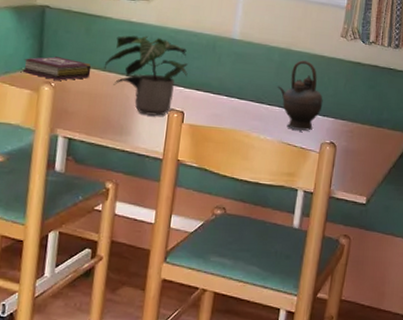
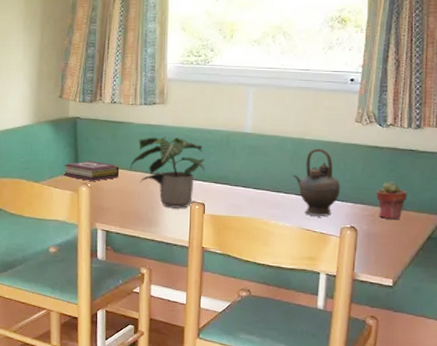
potted succulent: none [355,98,384,137] -> present [376,181,407,219]

